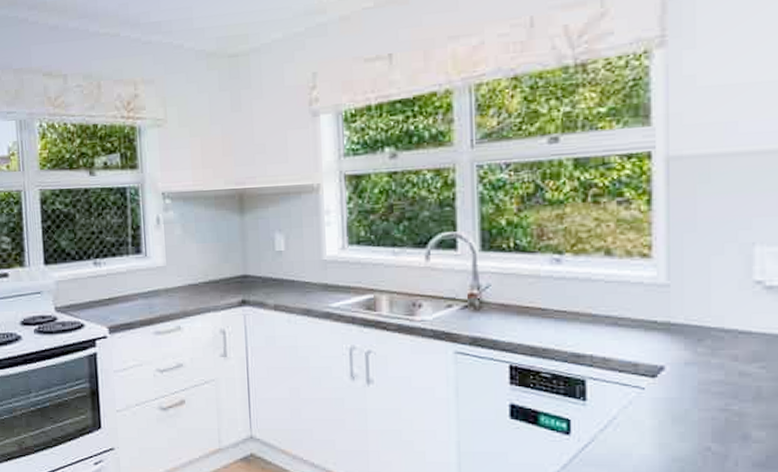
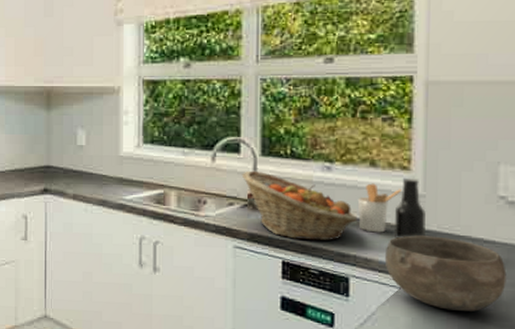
fruit basket: none [459,267,592,342] -> present [241,170,357,241]
utensil holder: none [592,274,642,329] -> present [357,183,402,233]
bowl: none [625,329,766,410] -> present [384,235,507,311]
beer bottle: none [636,265,671,334] -> present [395,177,426,239]

